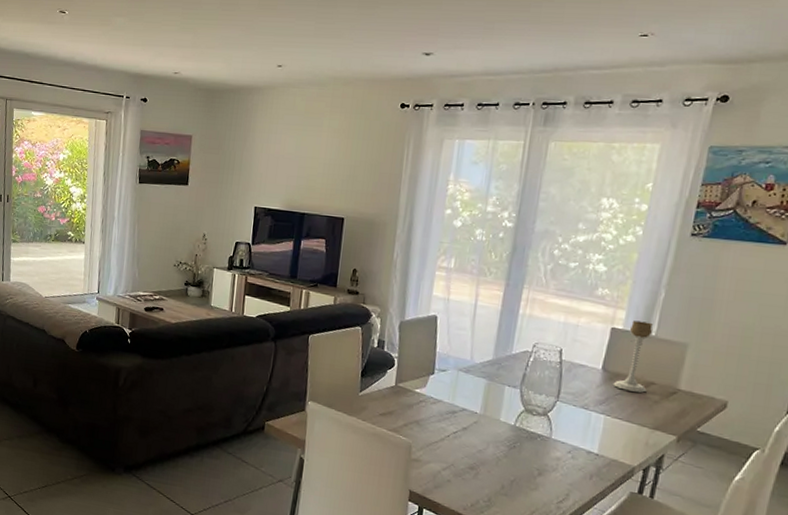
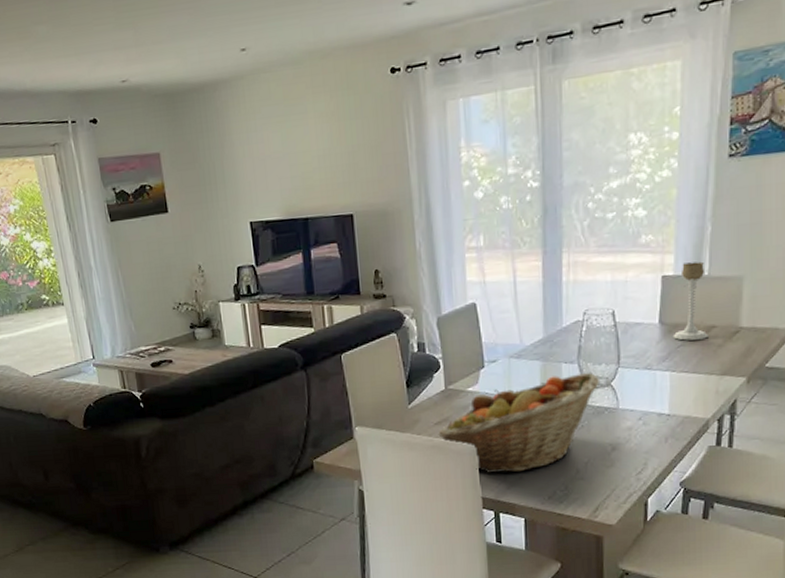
fruit basket: none [381,395,539,476] -> present [438,373,601,473]

